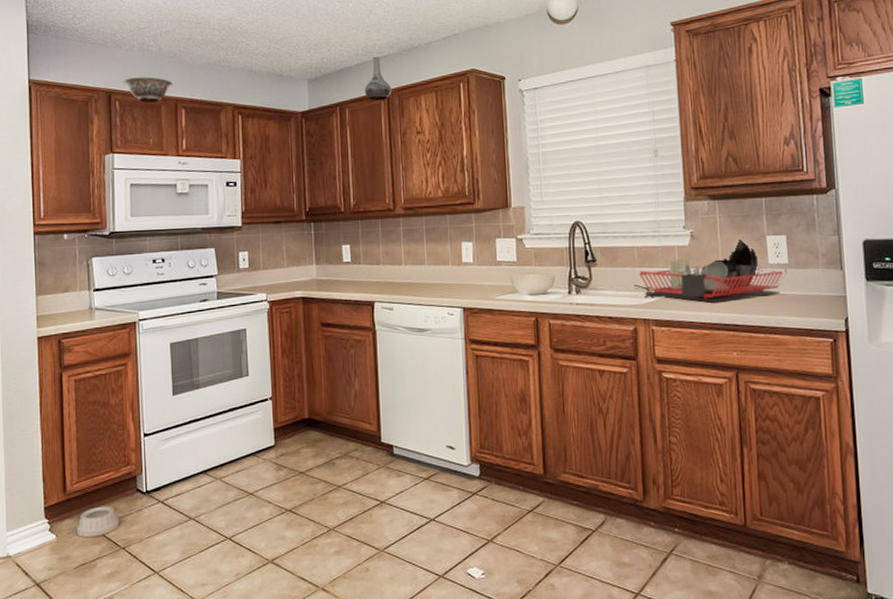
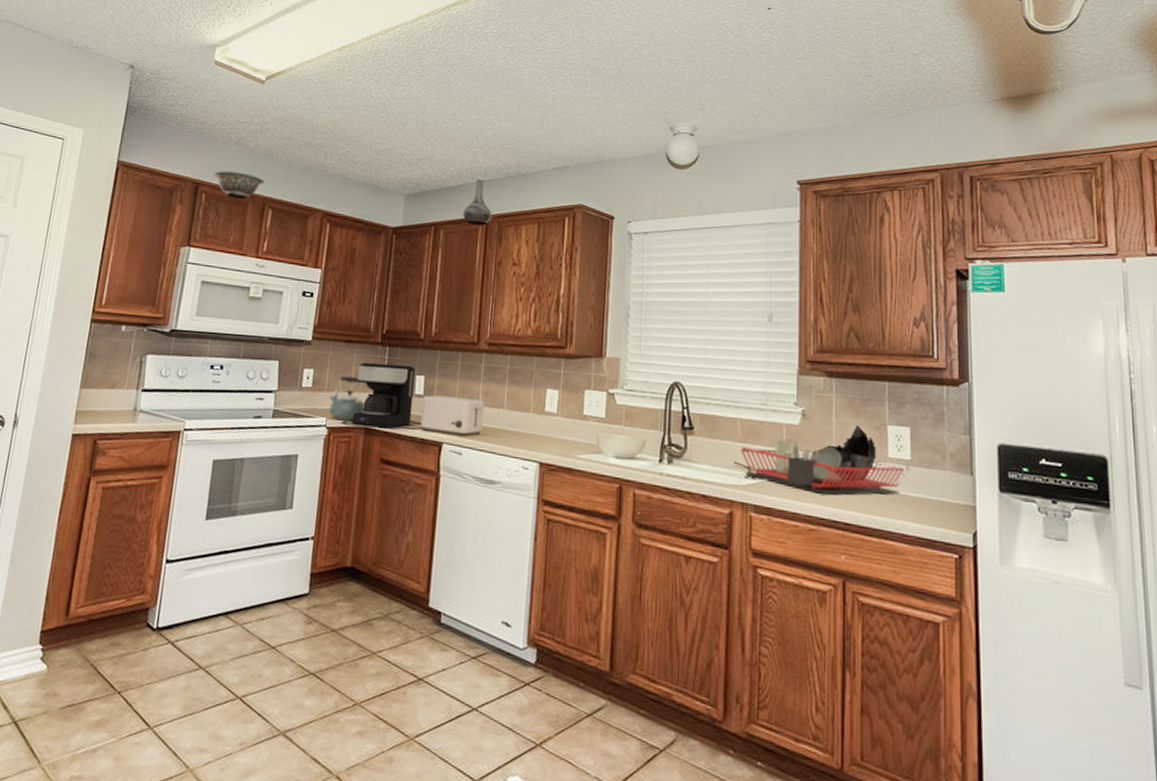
pet bowl: present [76,506,120,538] -> none [70,638,121,674]
kettle: none [265,253,299,294] -> present [328,376,365,421]
coffee maker: none [281,237,355,298] -> present [342,362,423,430]
toaster: none [351,259,409,294] -> present [420,395,484,437]

